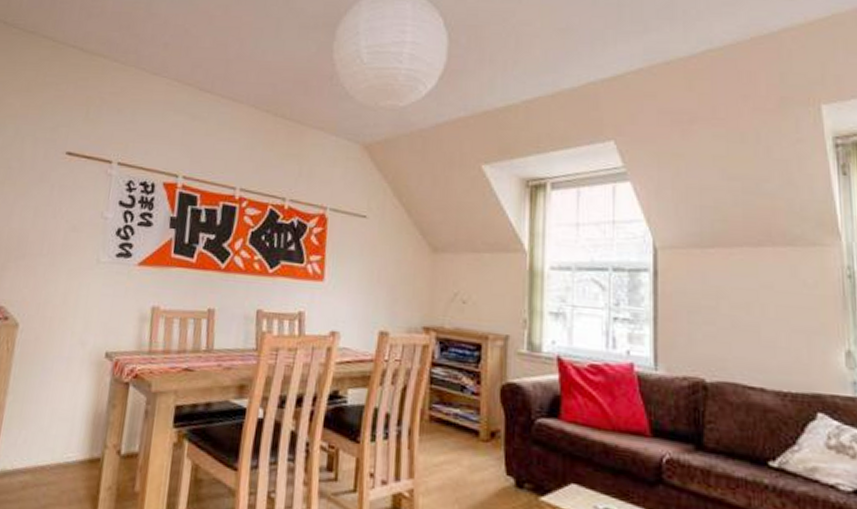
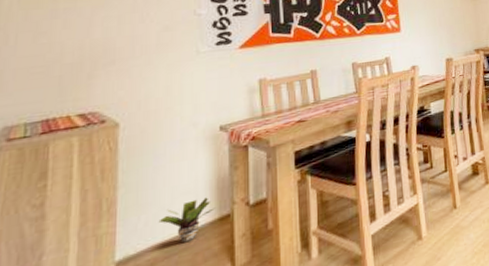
potted plant: none [35,429,89,476] -> present [158,197,216,243]

